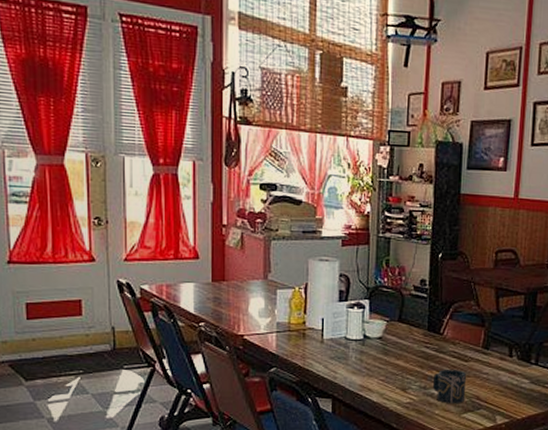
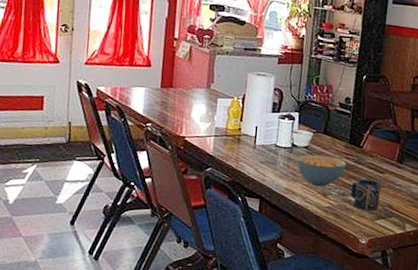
cereal bowl: none [370,345,426,381] -> present [296,154,347,187]

